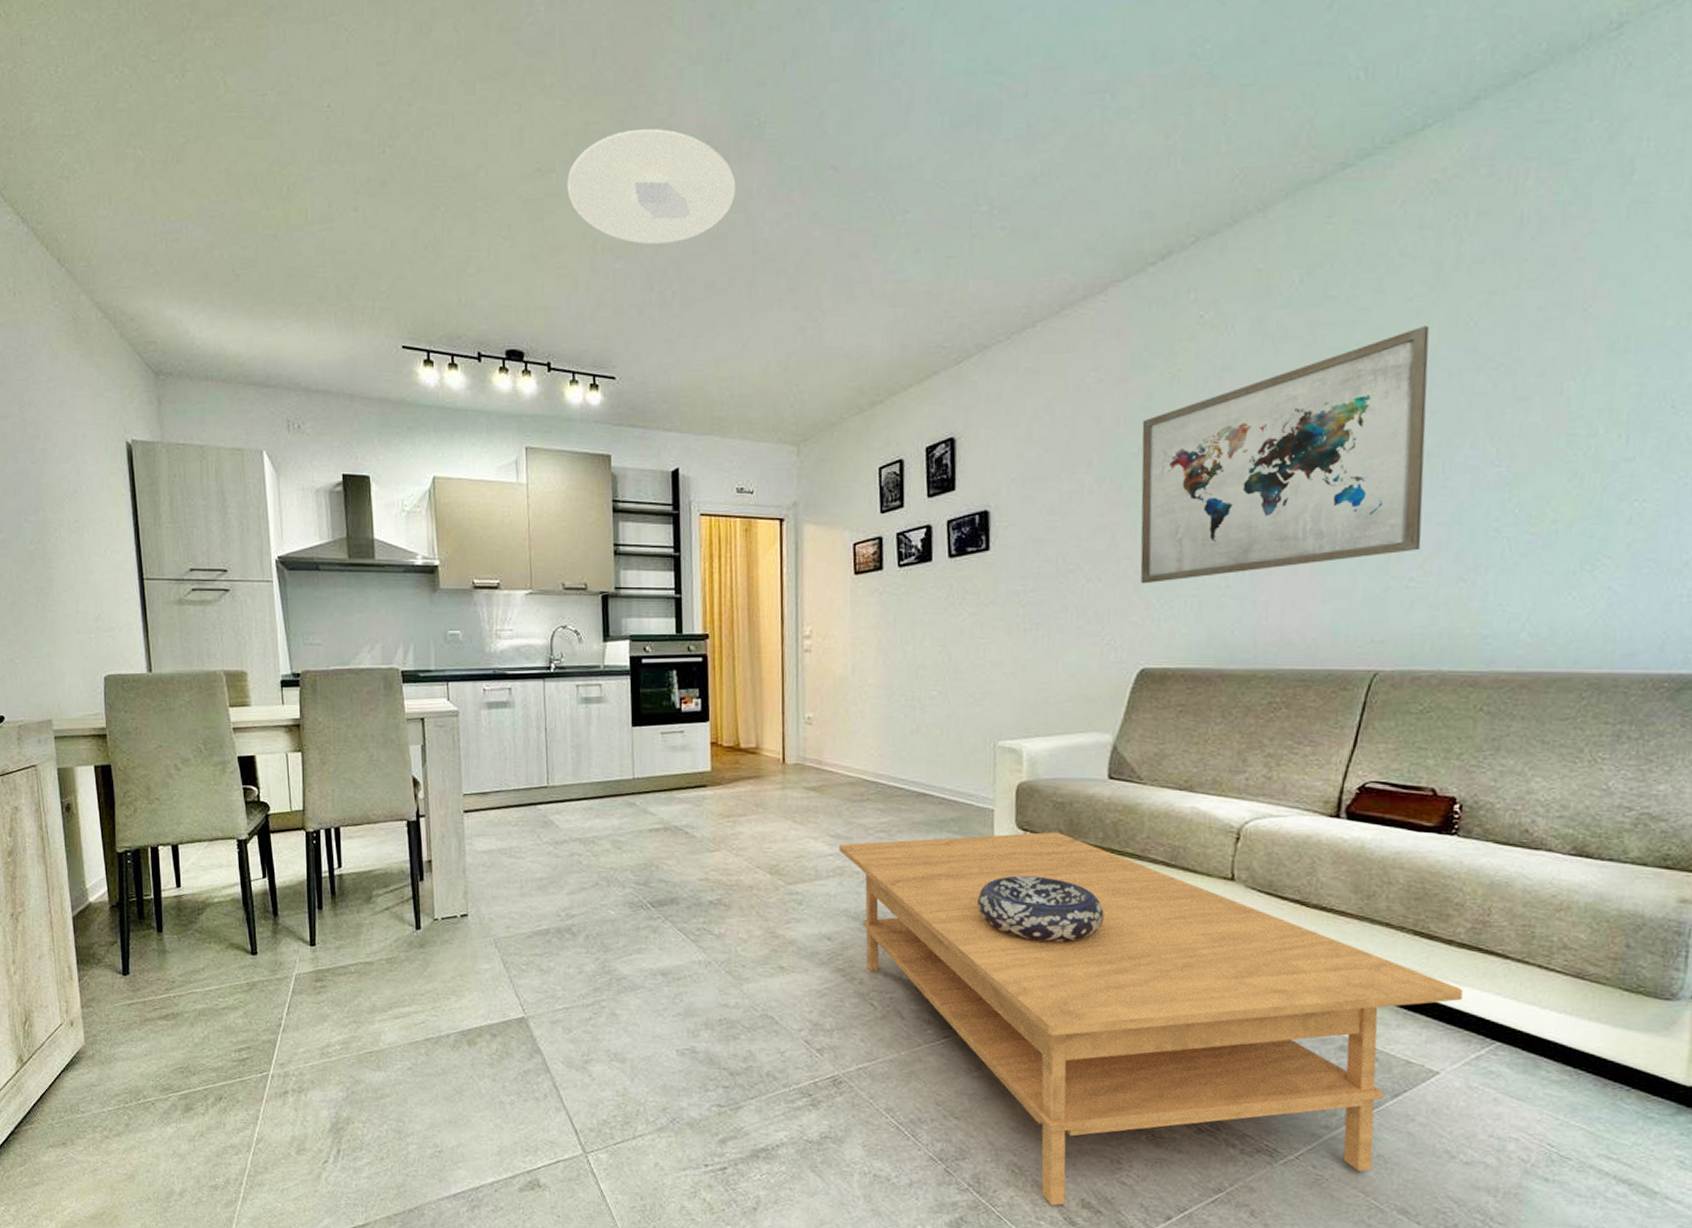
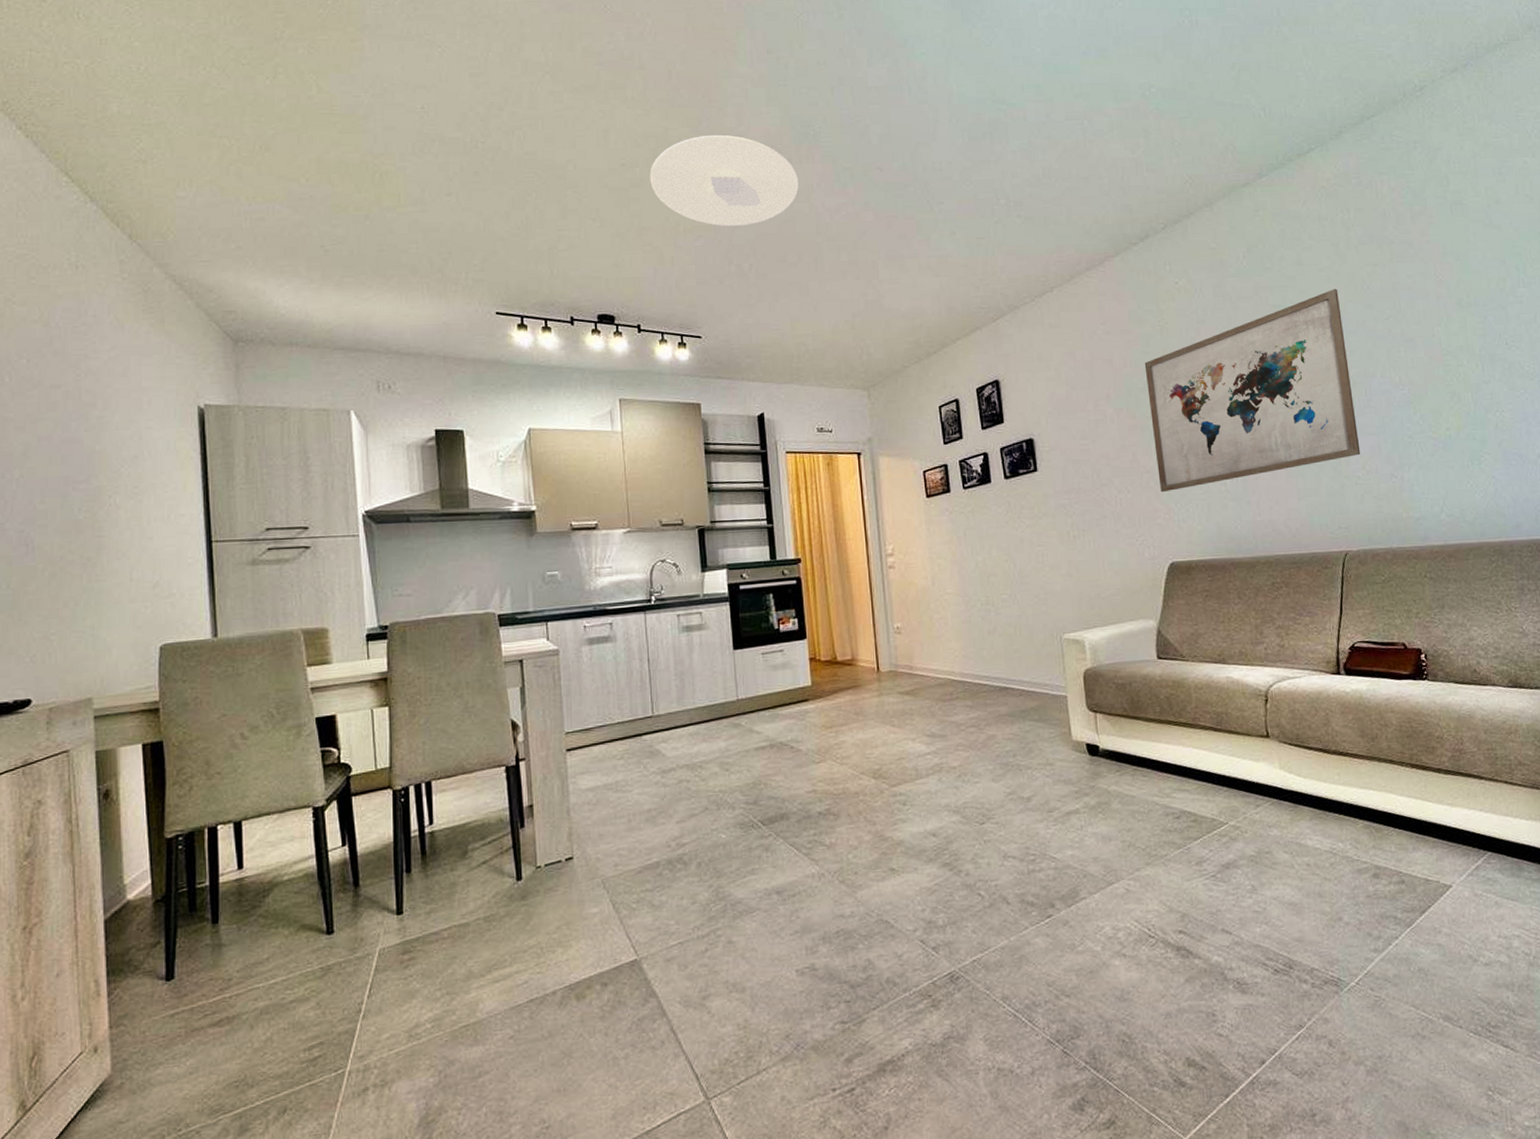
coffee table: present [839,831,1463,1206] -> none [935,710,1456,1070]
decorative bowl: present [976,875,1104,942] -> none [1061,752,1171,813]

